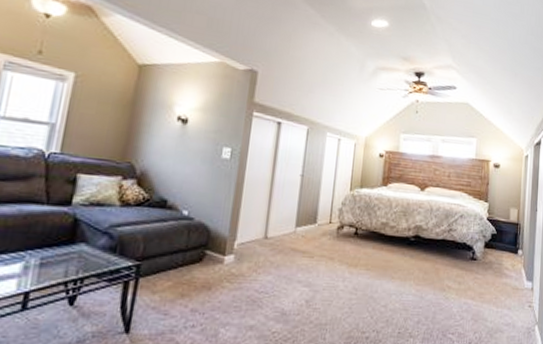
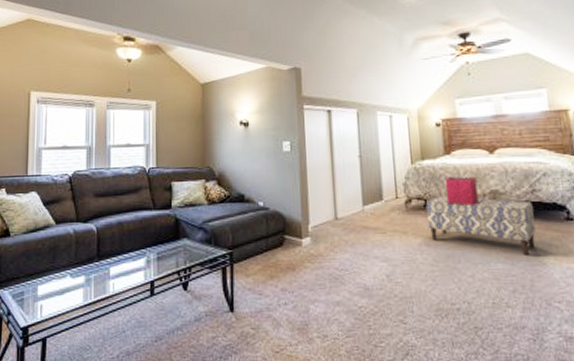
bench: none [353,225,447,289] -> present [425,195,536,255]
storage bin: none [375,208,405,238] -> present [444,176,479,206]

